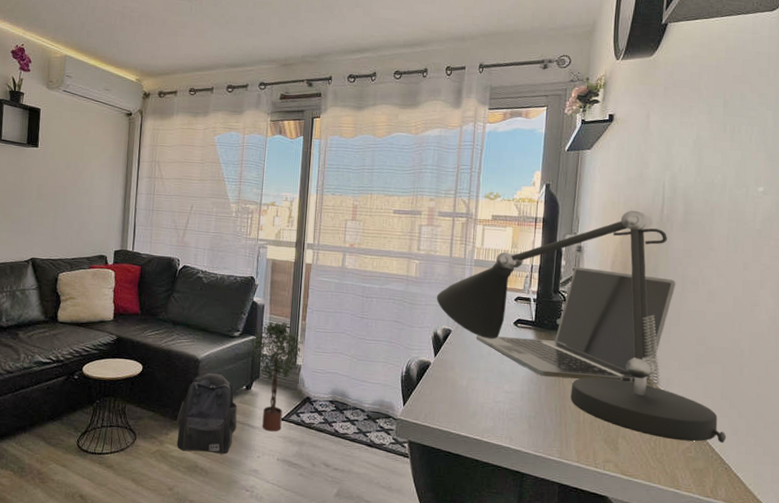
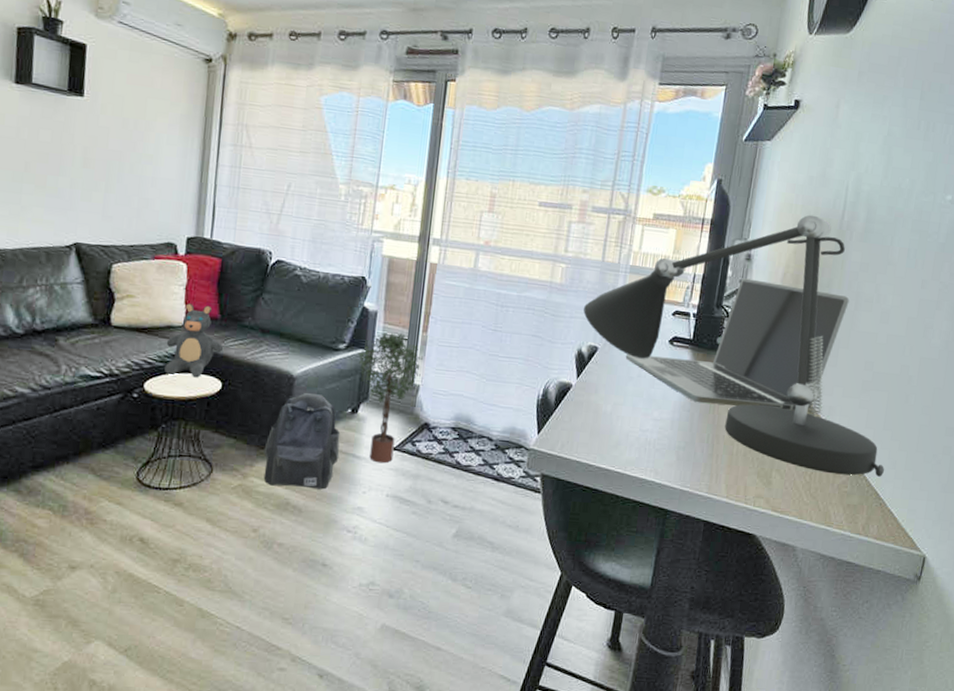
stuffed animal: none [98,302,144,362] -> present [164,303,224,378]

